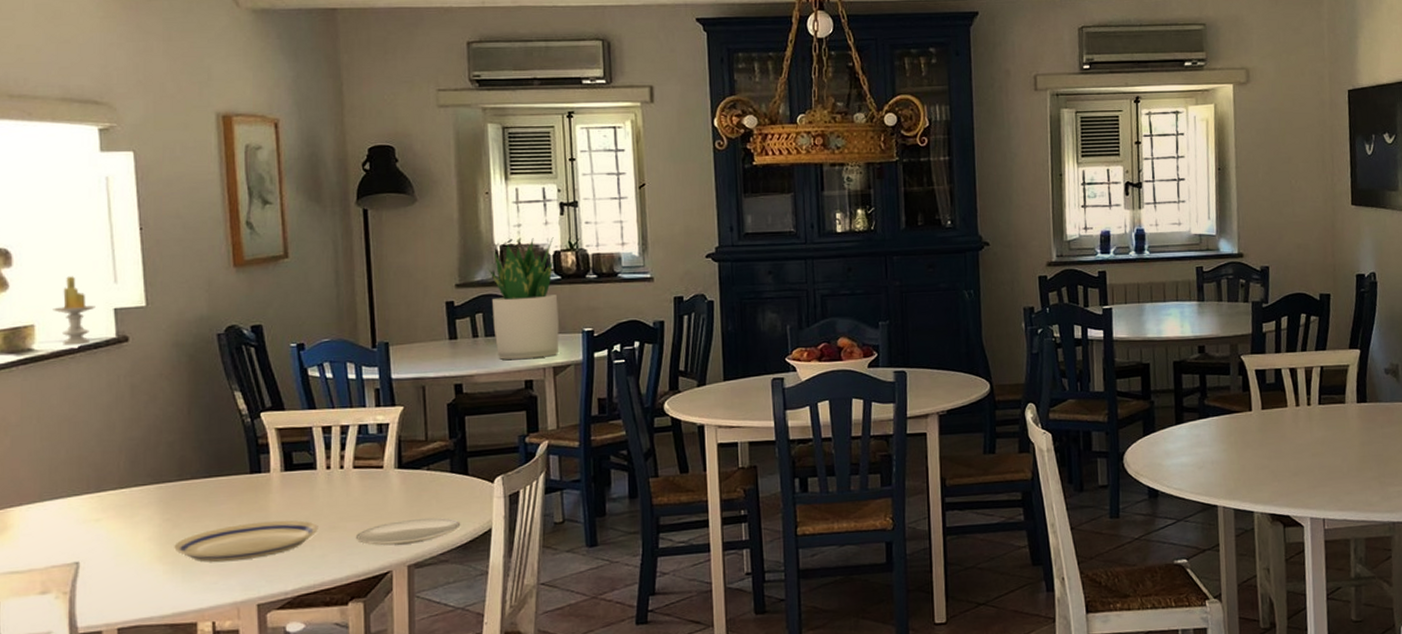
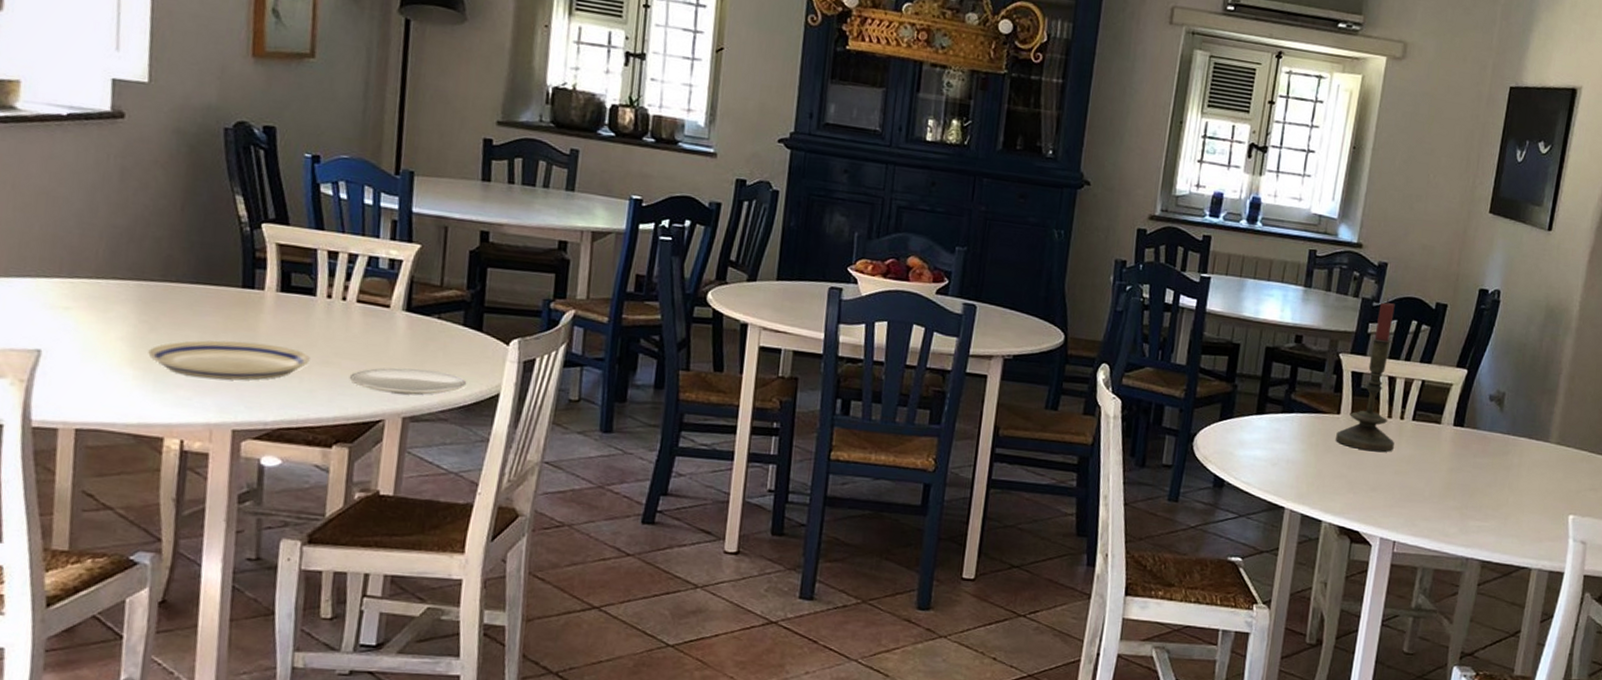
candle: present [53,276,95,345] -> none [43,33,92,113]
planter: present [488,237,559,360] -> none [532,85,613,220]
candle: none [1252,299,1307,440] -> present [1336,299,1395,452]

